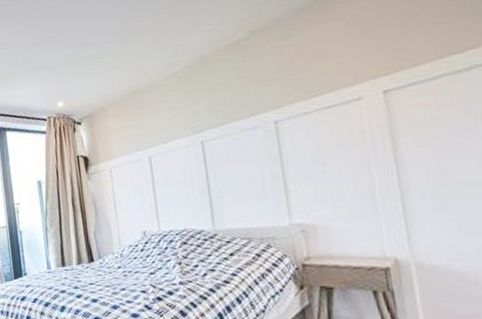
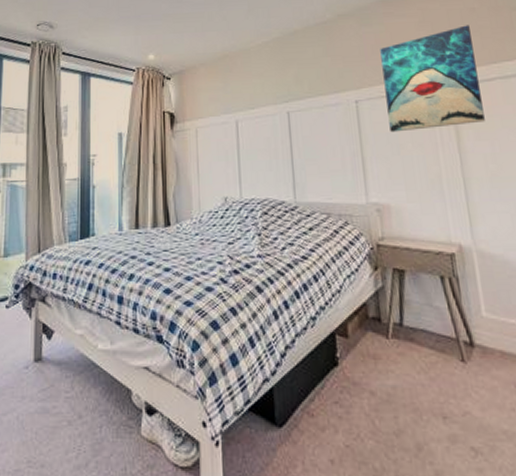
wall art: none [301,18,428,150] -> present [380,25,485,133]

